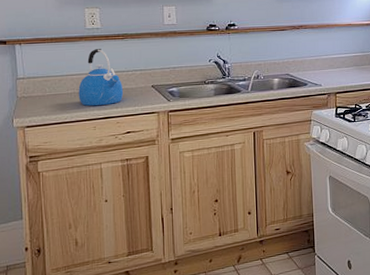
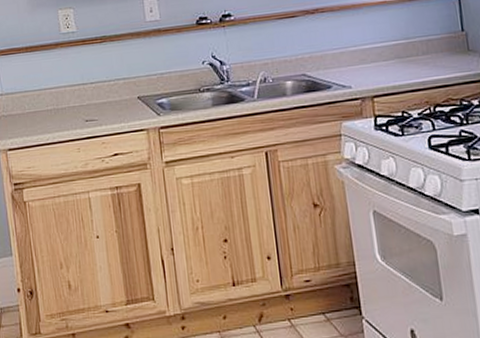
kettle: present [78,48,124,107] -> none [58,55,107,125]

